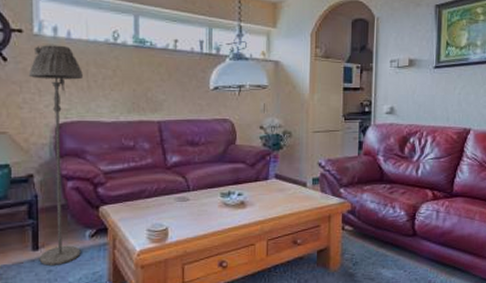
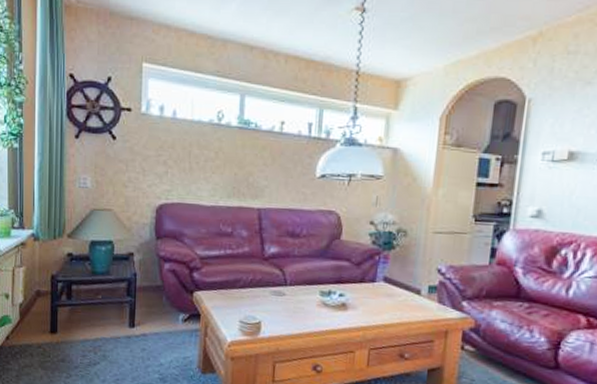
floor lamp: present [28,45,83,266] -> none [134,124,186,345]

